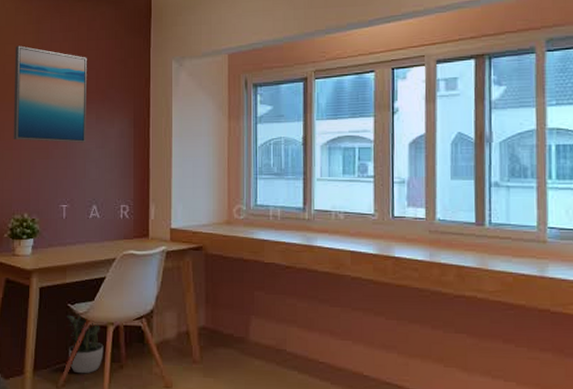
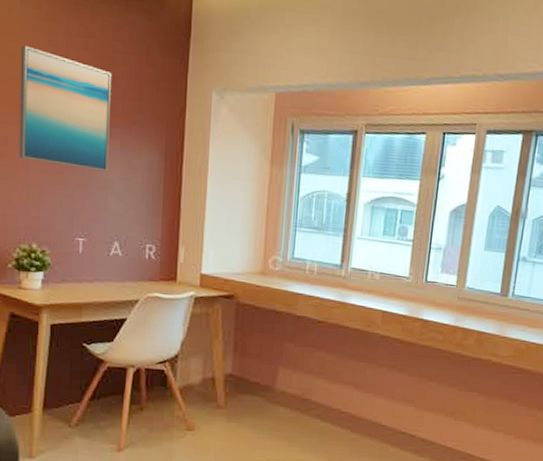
potted plant: present [66,311,104,374] -> none [81,351,123,414]

